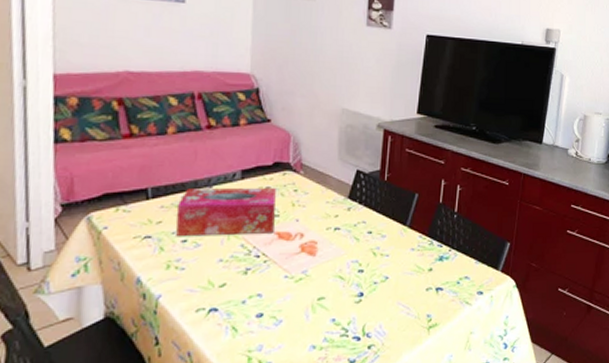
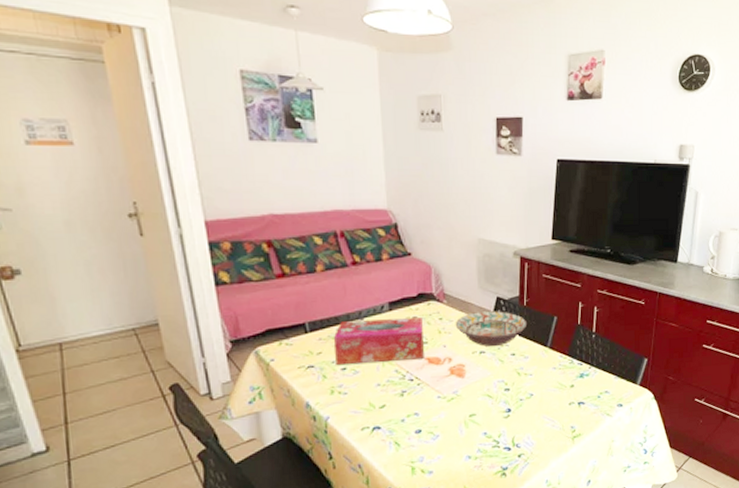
decorative bowl: none [310,185,387,224] -> present [455,311,528,347]

